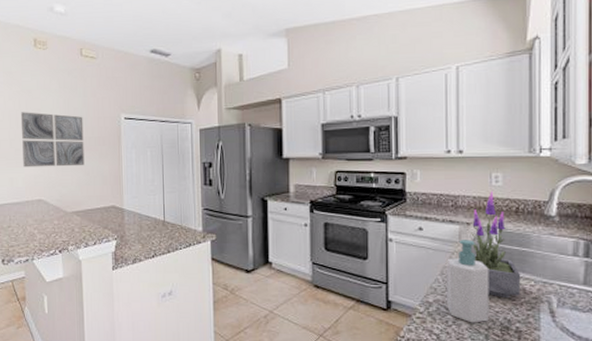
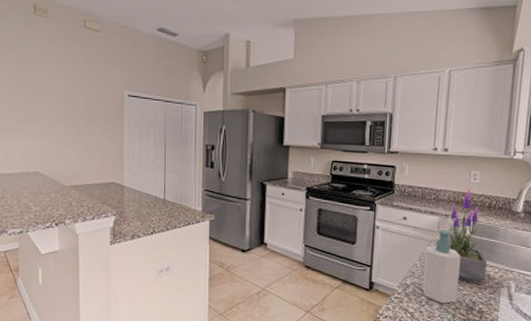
wall art: present [20,112,85,168] -> none [17,81,85,141]

